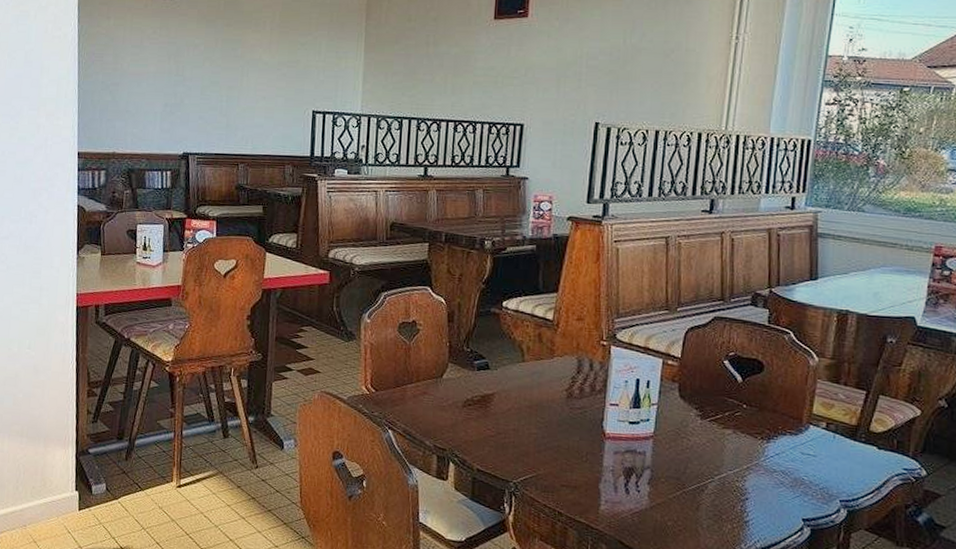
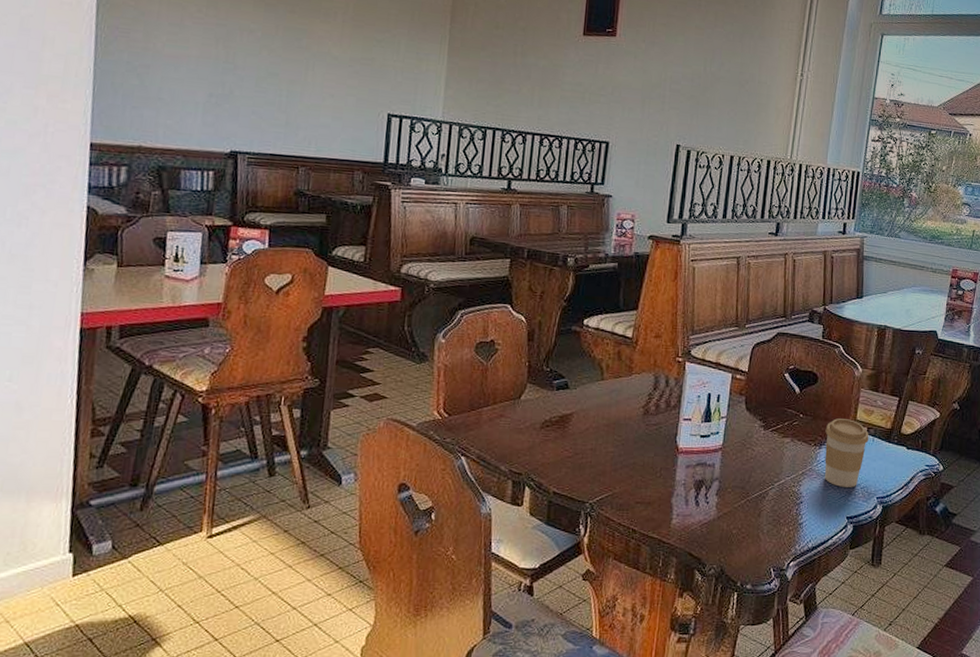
coffee cup: none [774,411,829,487] -> present [825,418,869,487]

